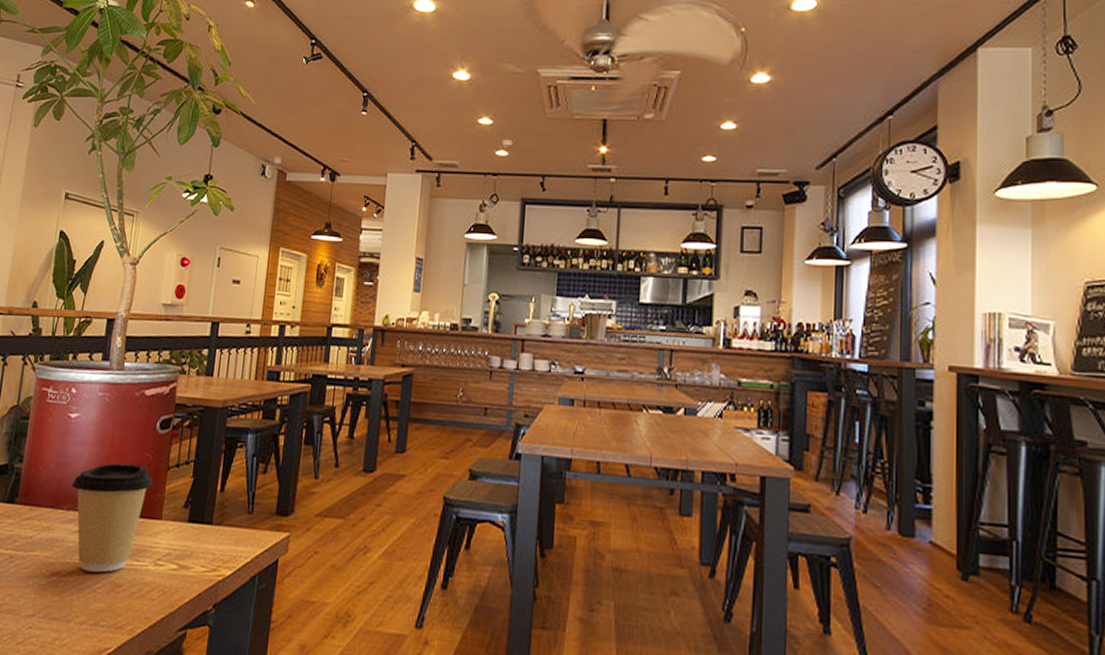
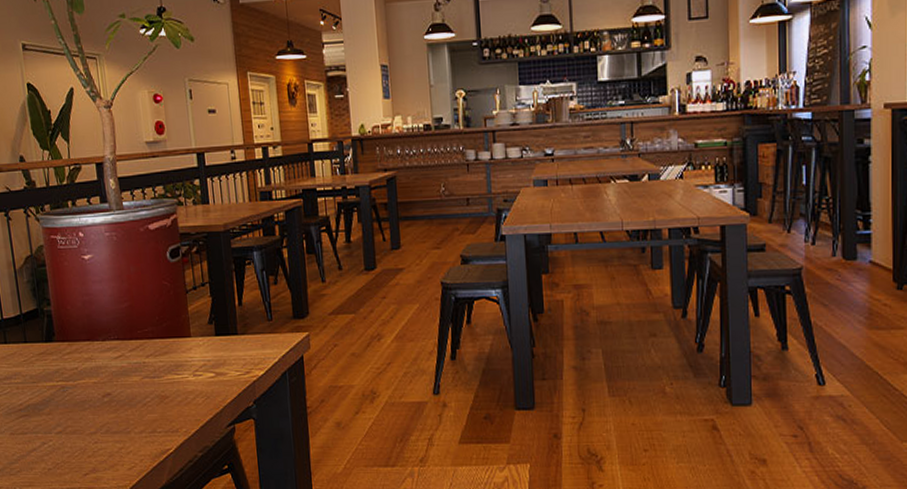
coffee cup: present [71,463,153,573] -> none [101,292,176,390]

